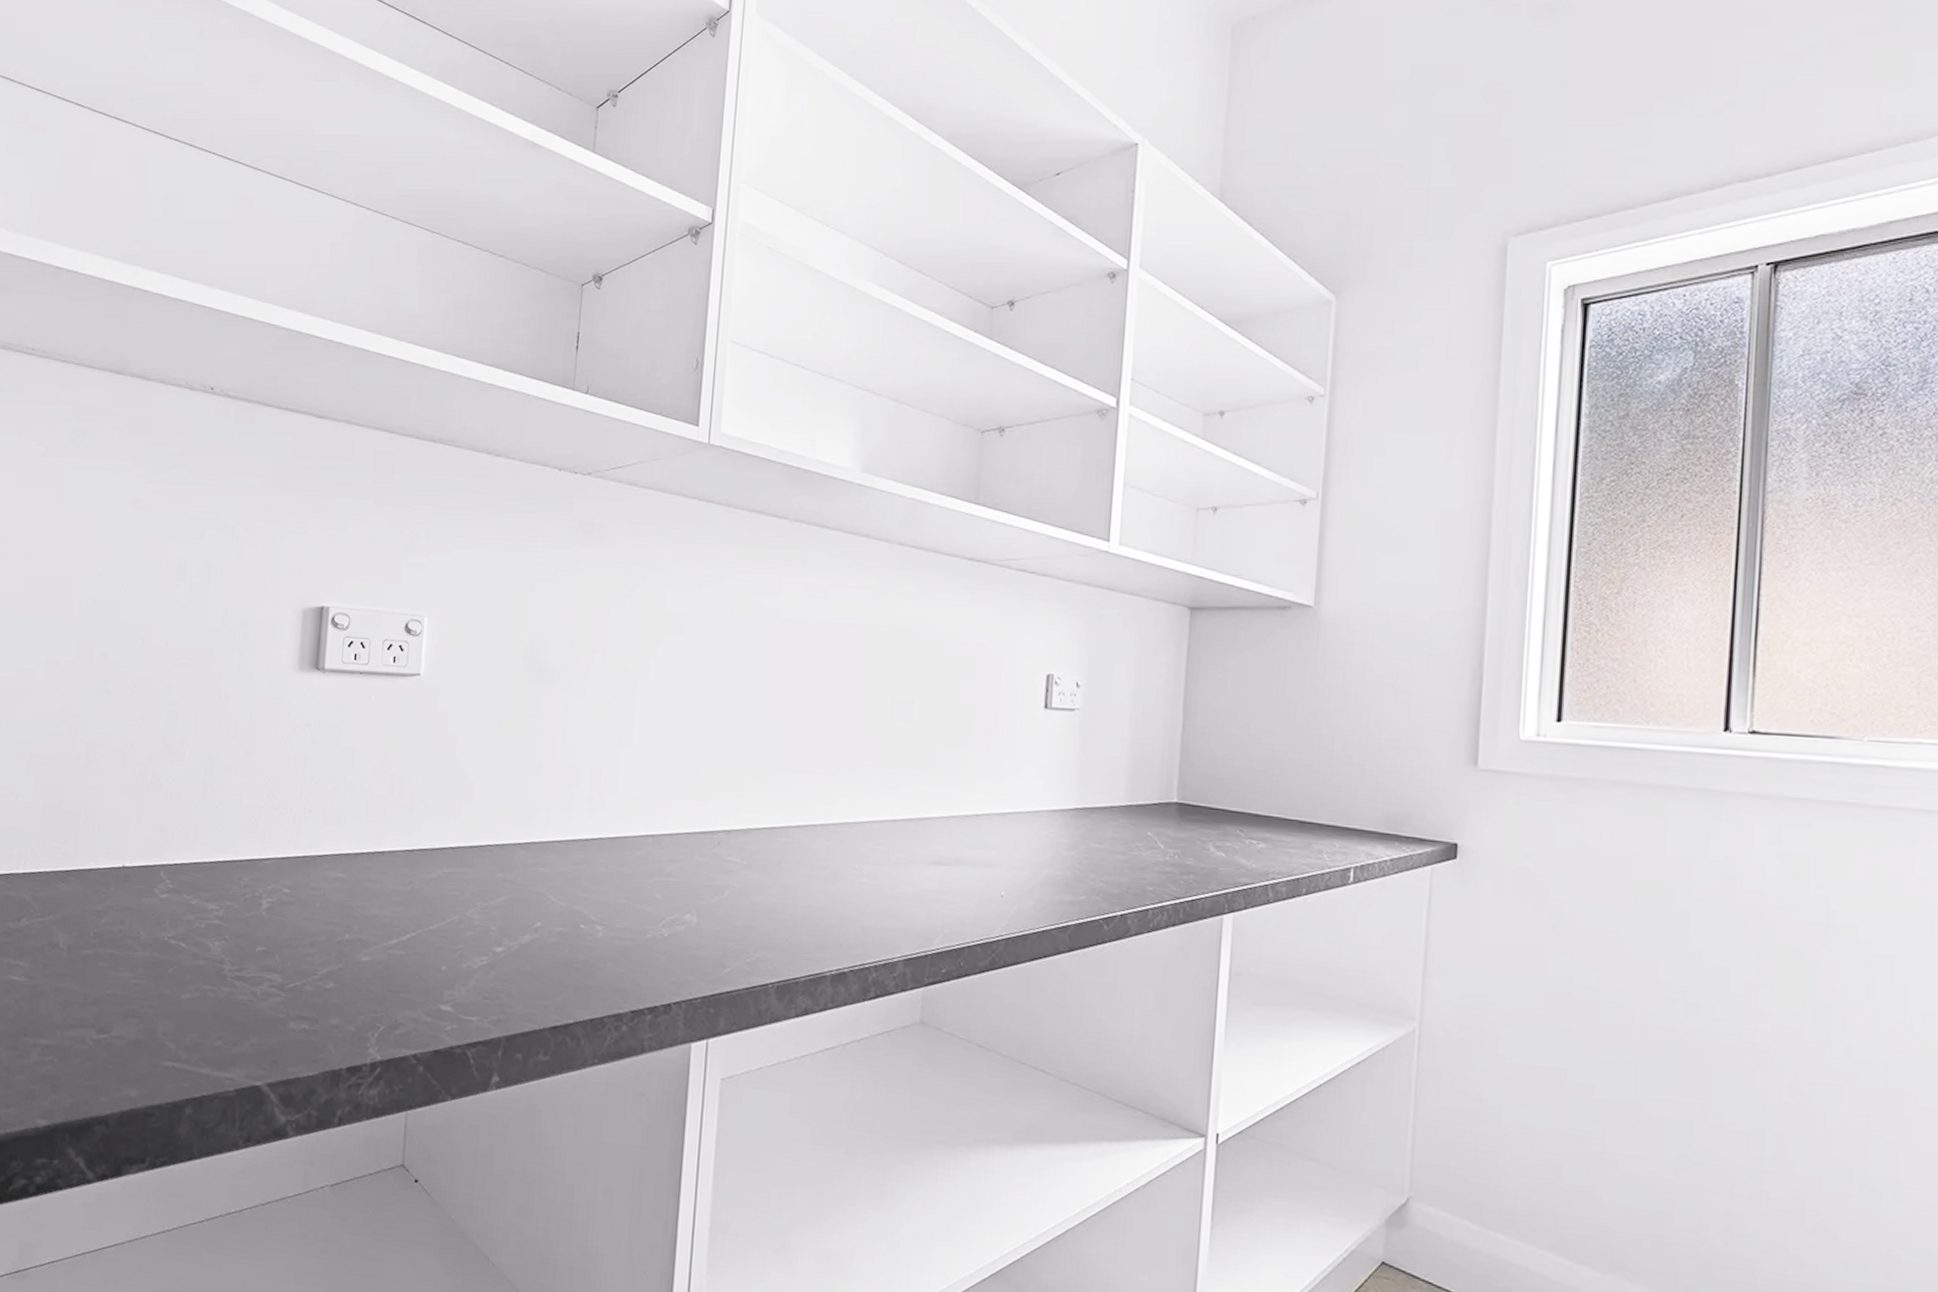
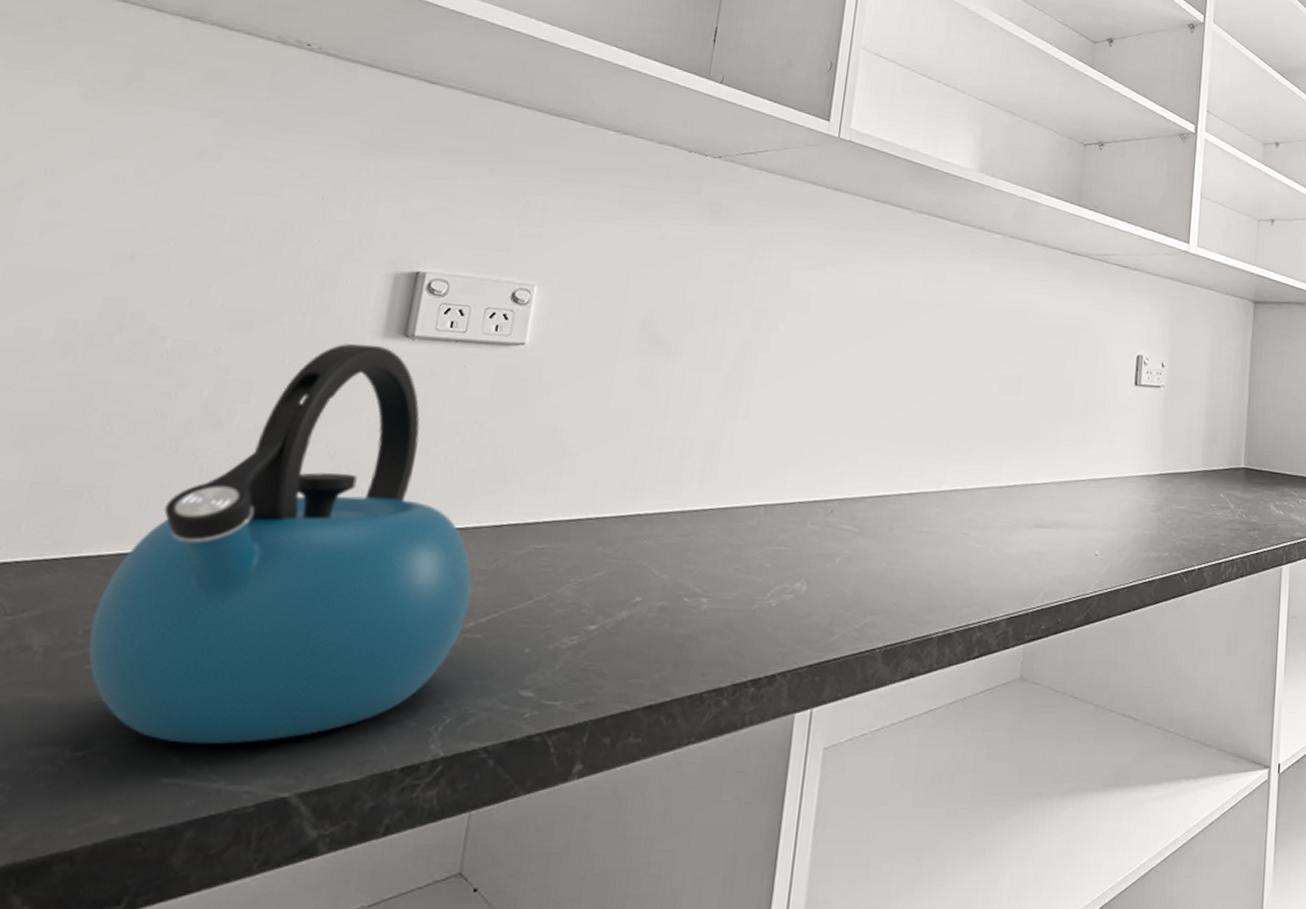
kettle: none [98,676,392,1037] -> present [87,343,472,745]

